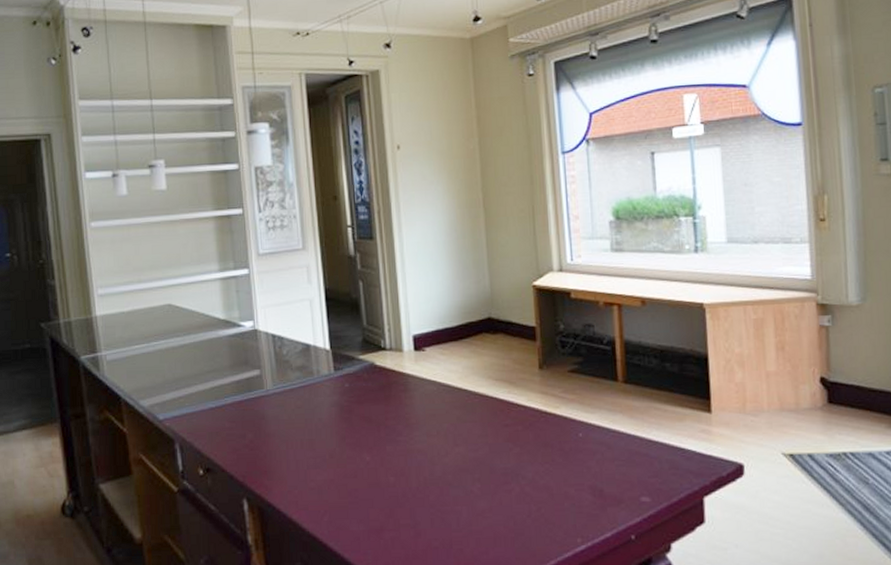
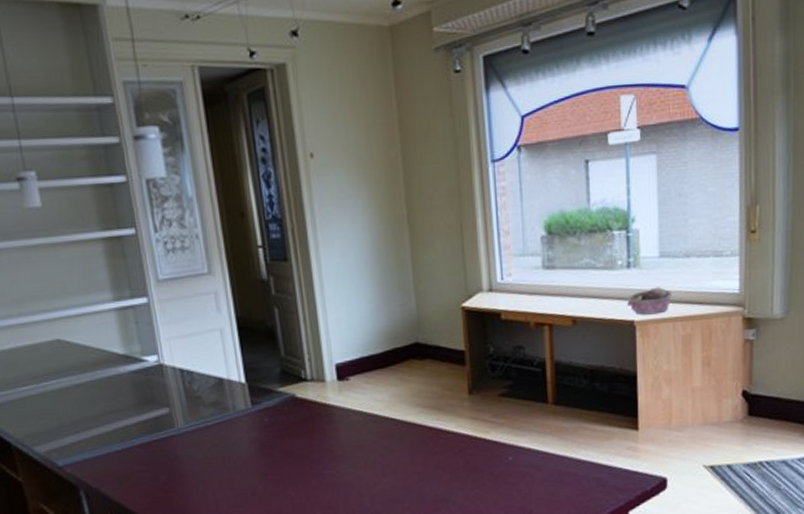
decorative basket: none [696,271,742,298] -> present [627,287,673,315]

